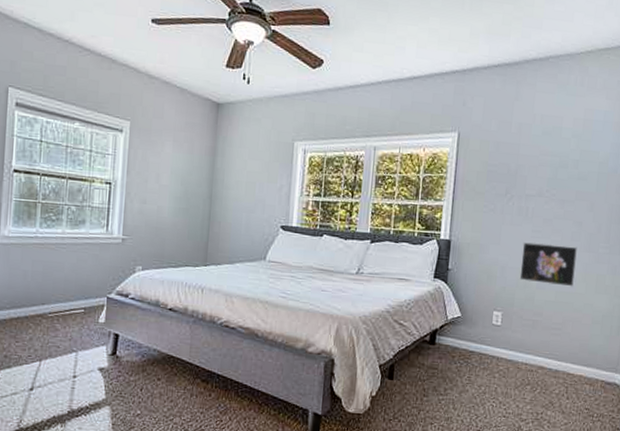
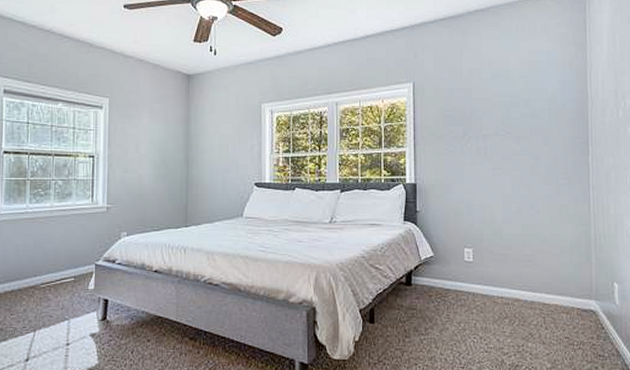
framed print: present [519,242,577,287] -> none [485,179,538,219]

